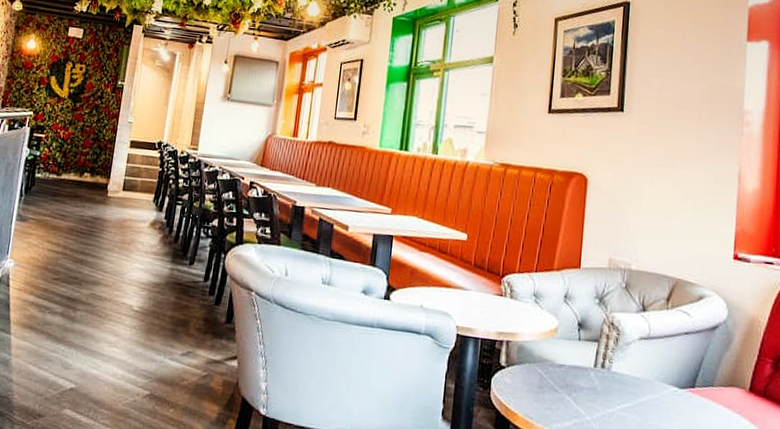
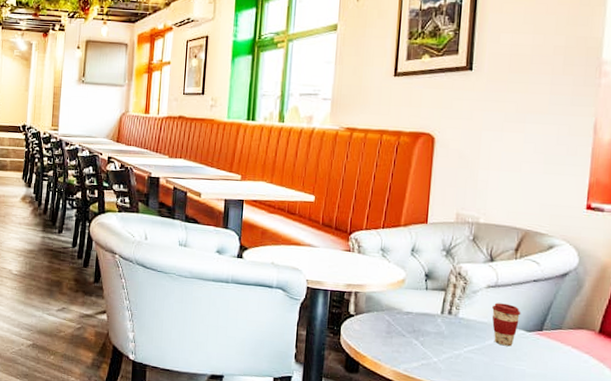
coffee cup: none [645,356,674,405] -> present [492,303,521,347]

